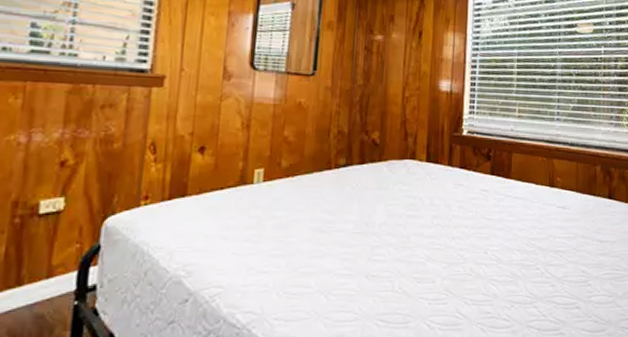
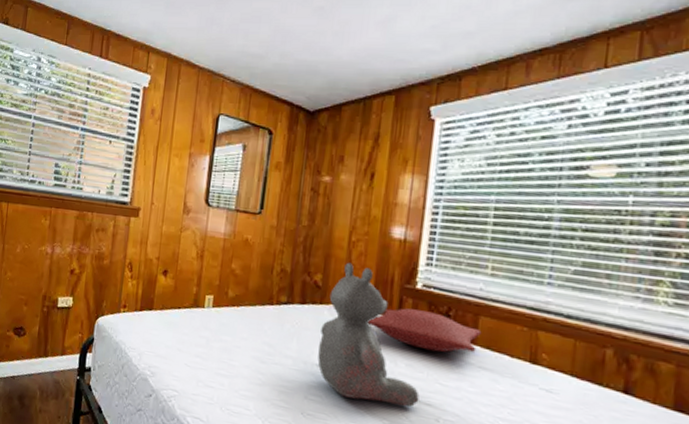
teddy bear: none [379,117,471,250] -> present [317,262,420,407]
pillow: none [423,155,515,191] -> present [367,308,482,353]

